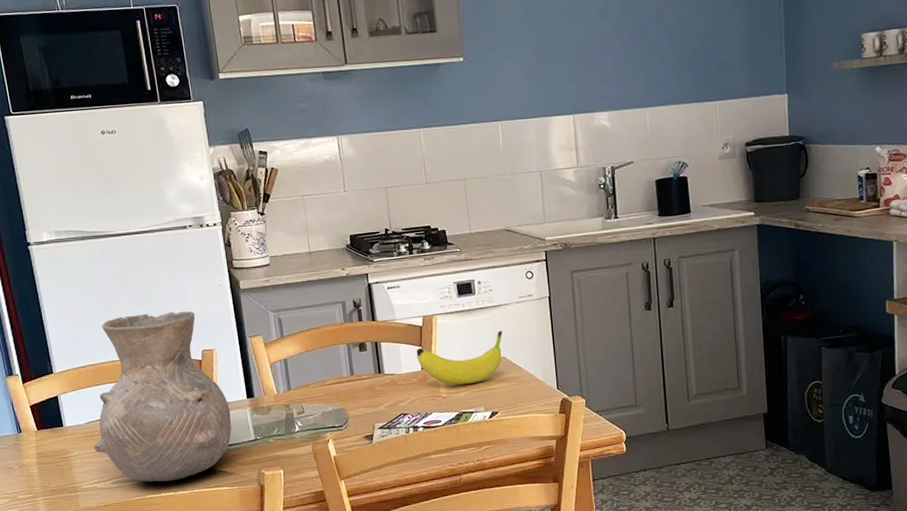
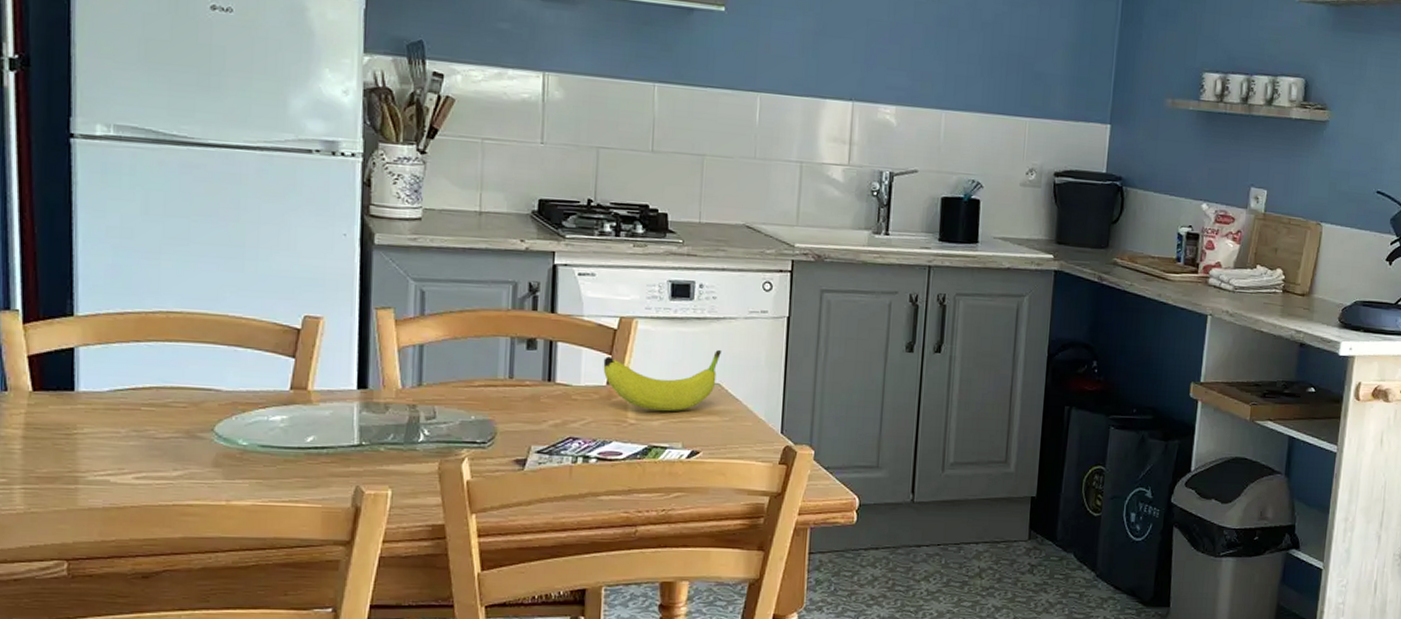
vase: present [94,311,232,482] -> none [116,254,330,486]

